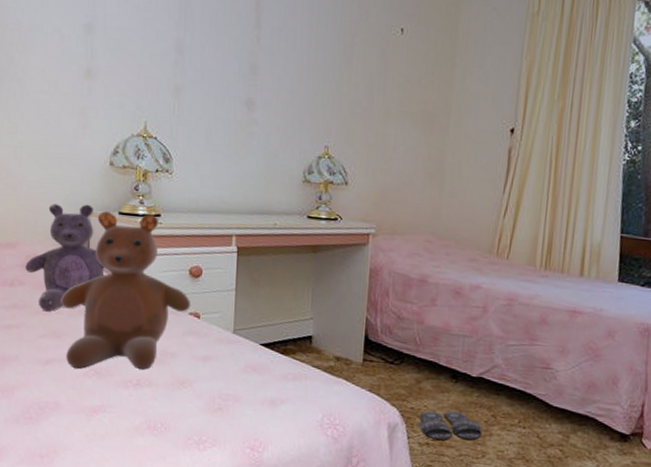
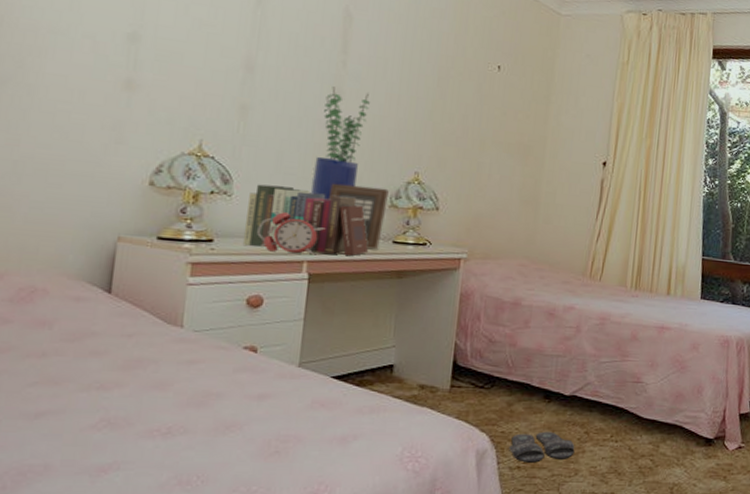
stuffed animal: present [25,203,105,311] -> none [14,227,133,353]
teddy bear: present [61,211,191,370] -> none [65,236,247,420]
books: none [183,162,287,231] -> present [242,184,369,257]
alarm clock: none [194,188,250,229] -> present [257,211,326,255]
vase: none [236,63,282,176] -> present [311,86,370,200]
picture frame: none [251,159,302,225] -> present [329,183,389,250]

